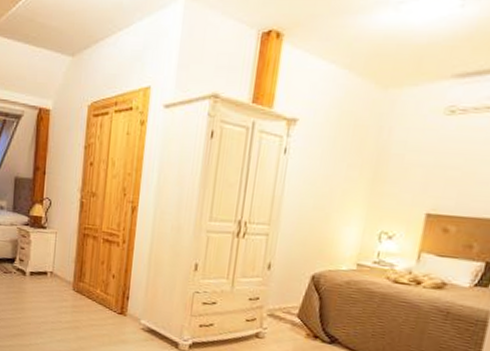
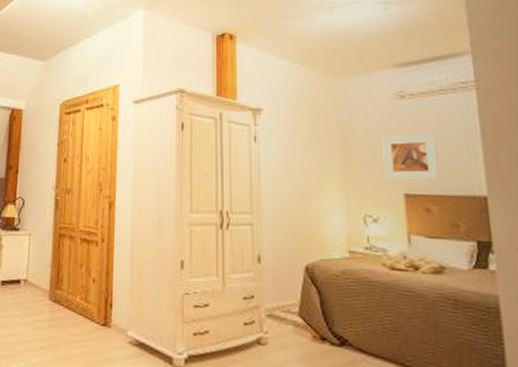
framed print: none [410,153,477,201] -> present [381,133,439,180]

